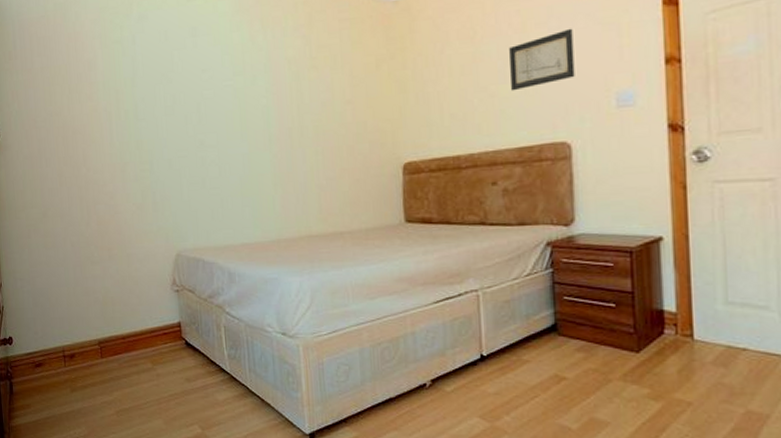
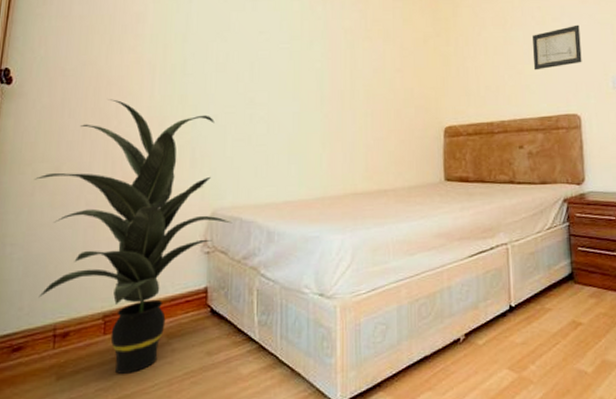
indoor plant: none [29,147,196,391] -> present [35,99,233,374]

